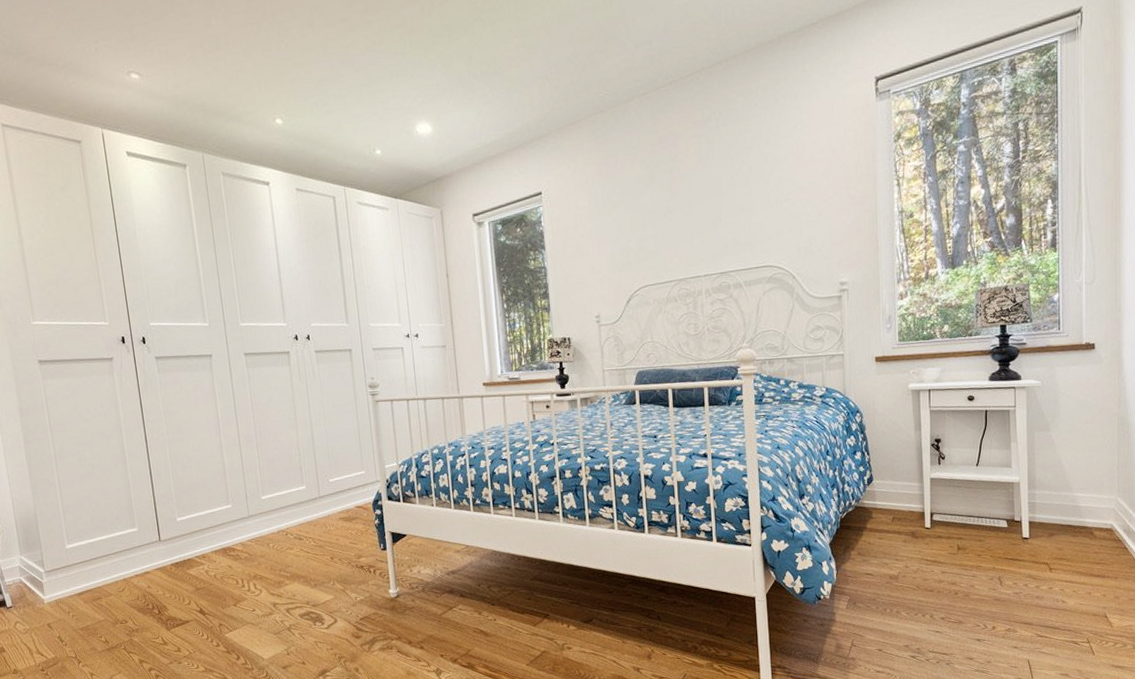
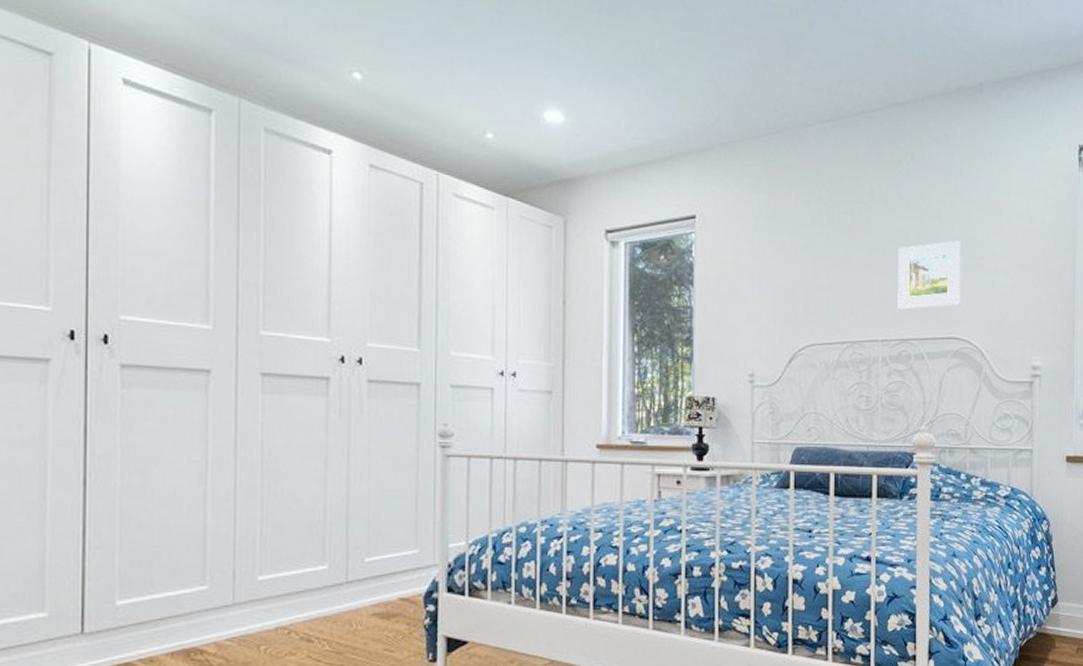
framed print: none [713,180,771,248] -> present [897,240,961,310]

